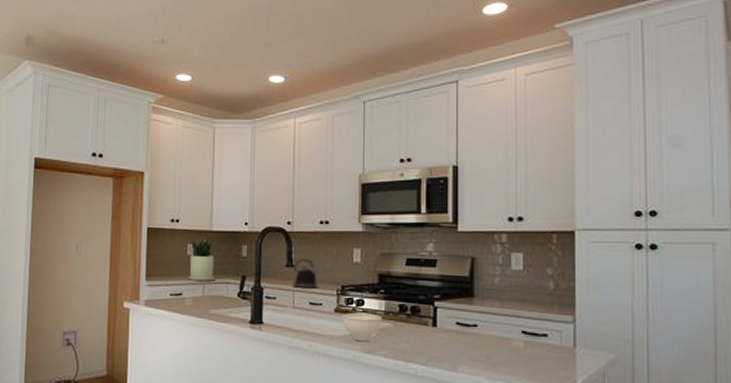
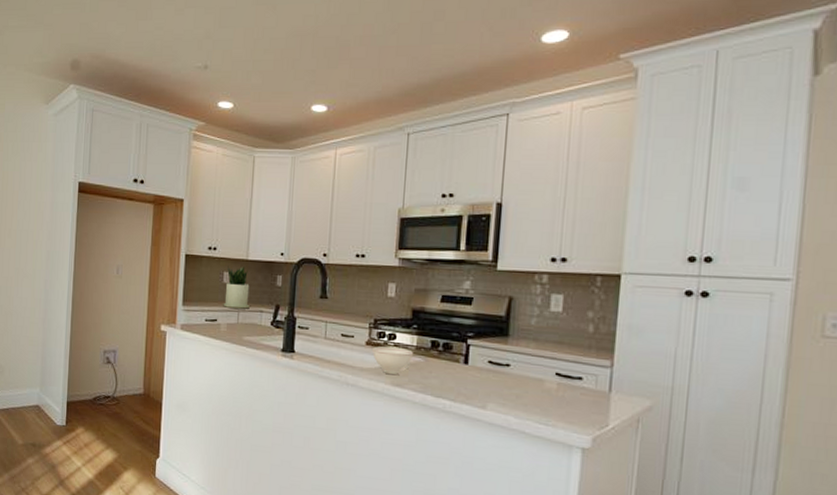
kettle: present [292,259,318,288] -> none [325,291,352,321]

